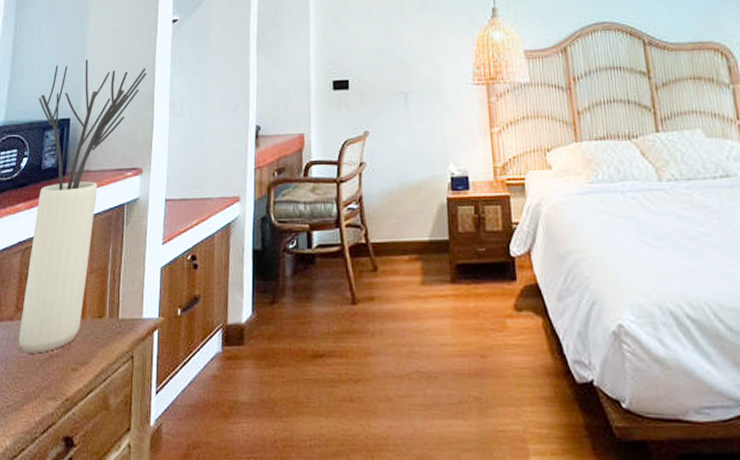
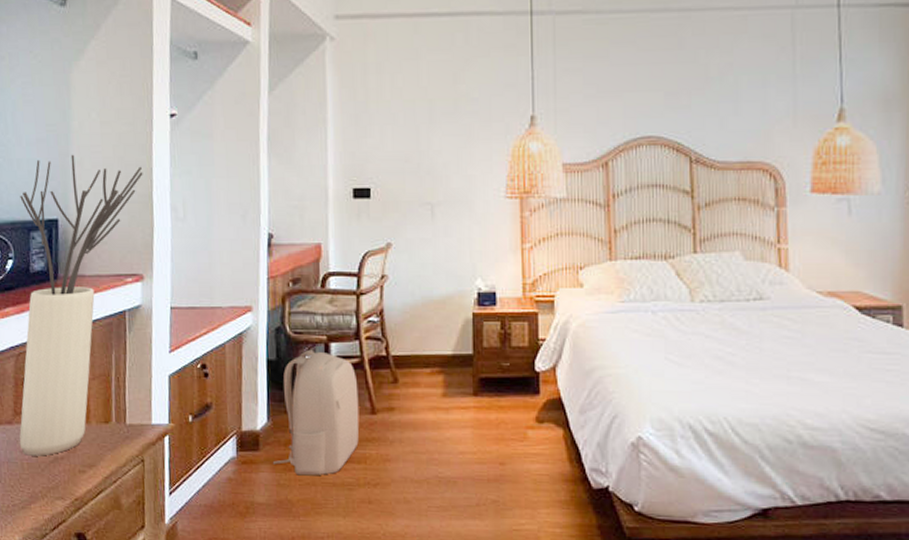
backpack: none [257,238,341,372] -> present [273,349,360,476]

